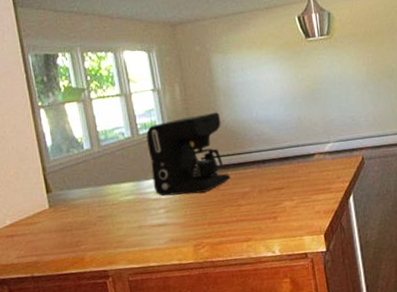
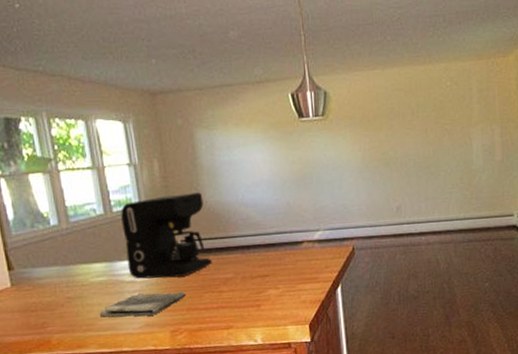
dish towel: none [129,206,207,235] -> present [100,291,186,318]

